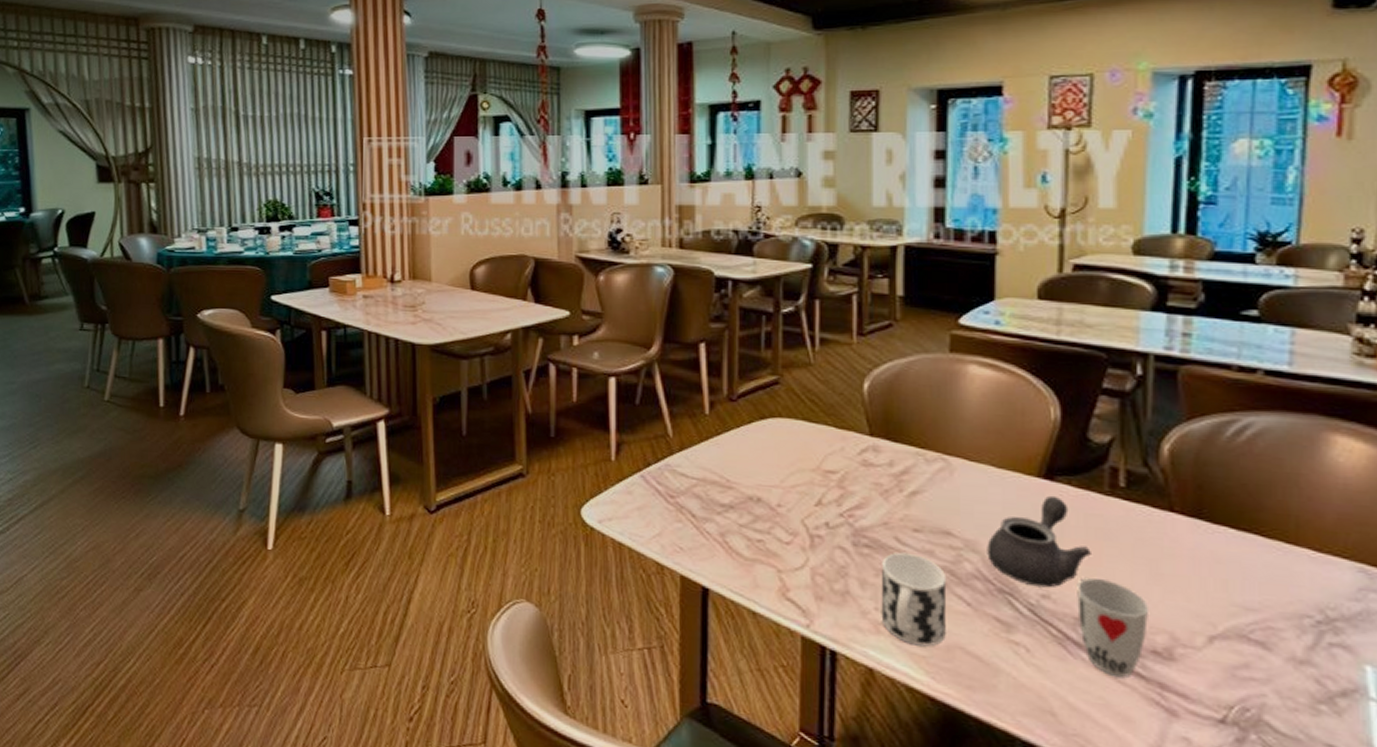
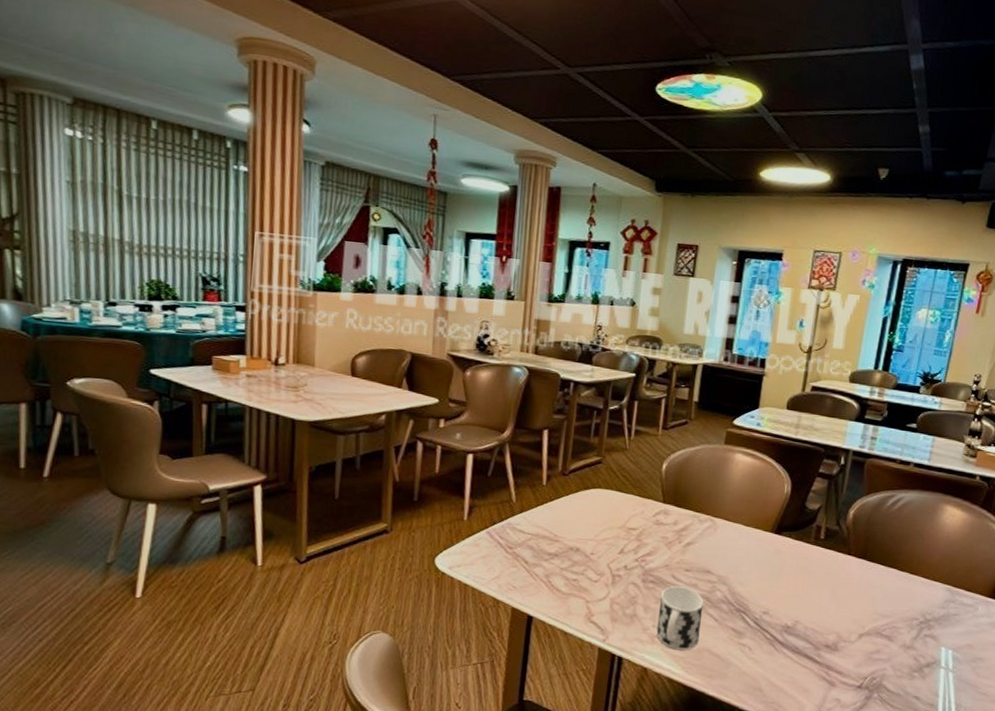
teapot: present [987,495,1091,588] -> none [732,545,798,607]
cup: present [1077,577,1148,677] -> none [783,599,827,663]

